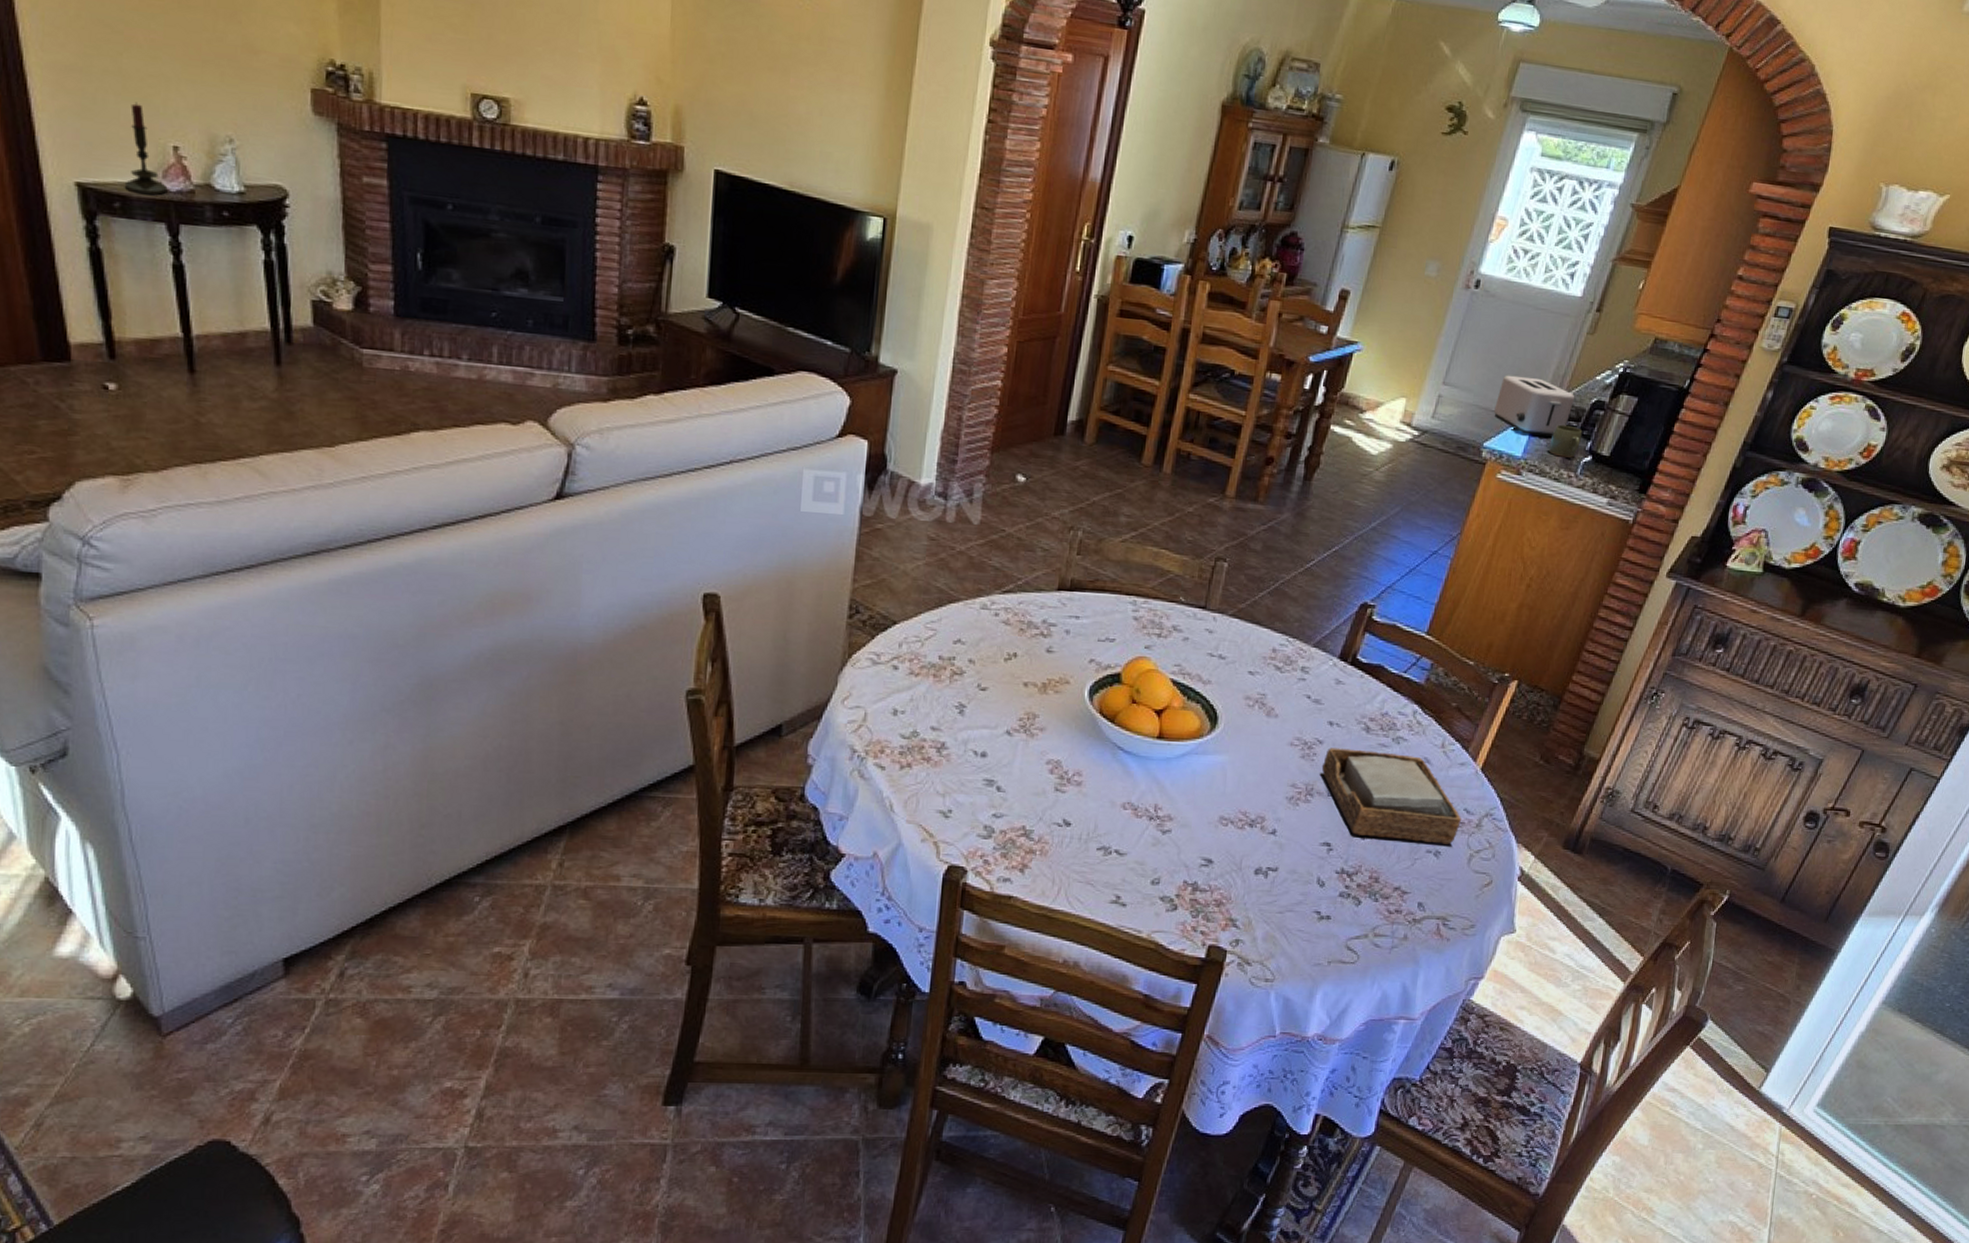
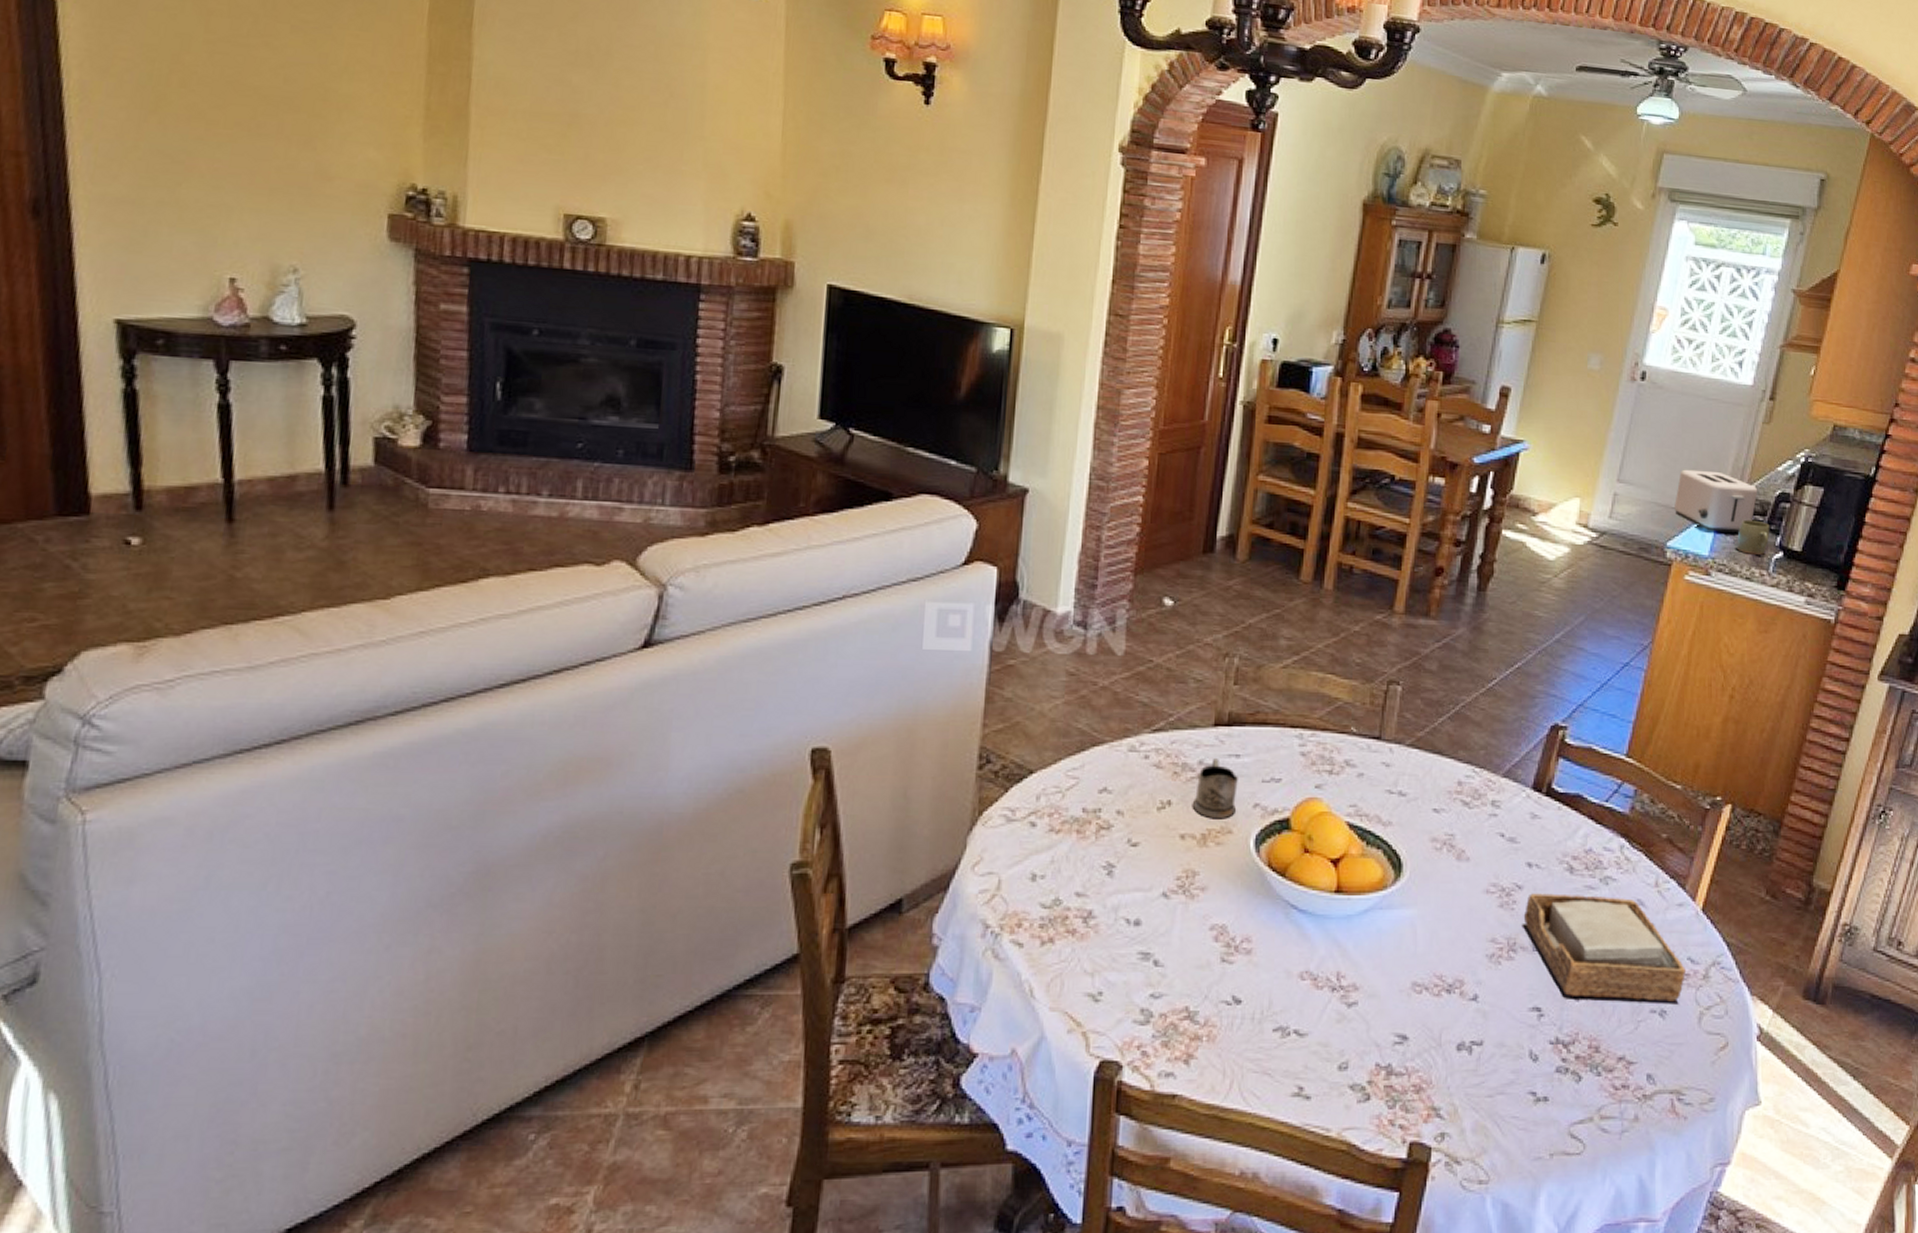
candle: present [124,102,168,196] -> none [170,233,220,331]
tea glass holder: none [1035,619,1077,671] -> present [1192,759,1238,819]

